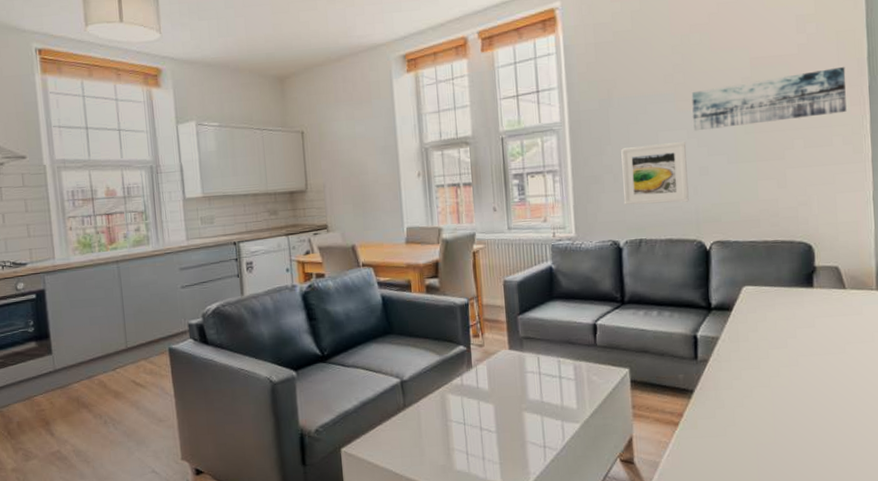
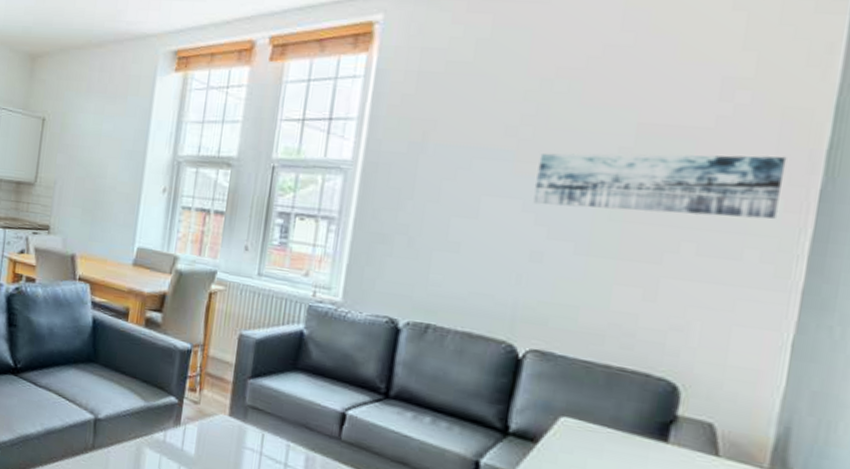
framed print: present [621,142,689,205] -> none [414,207,519,291]

